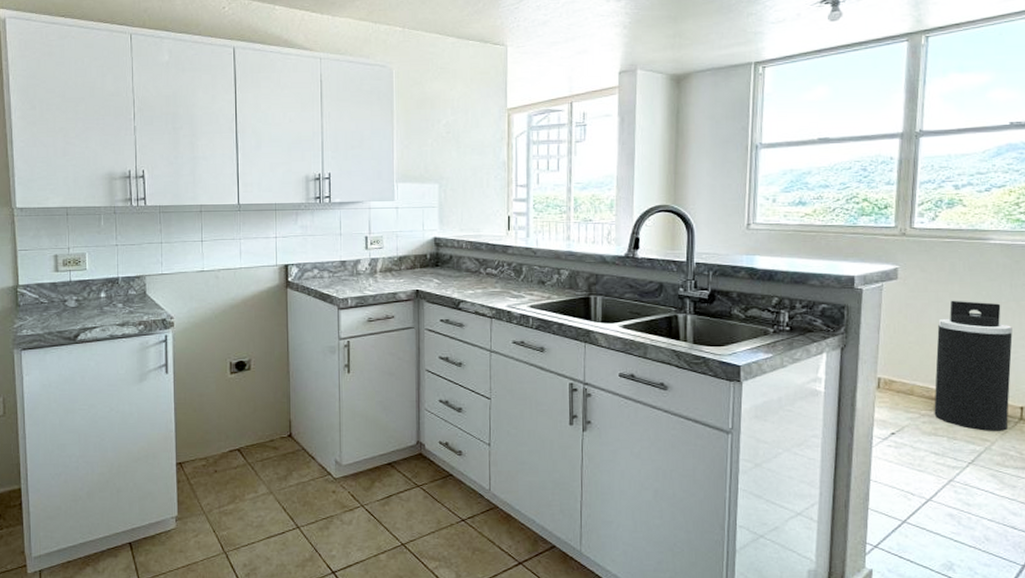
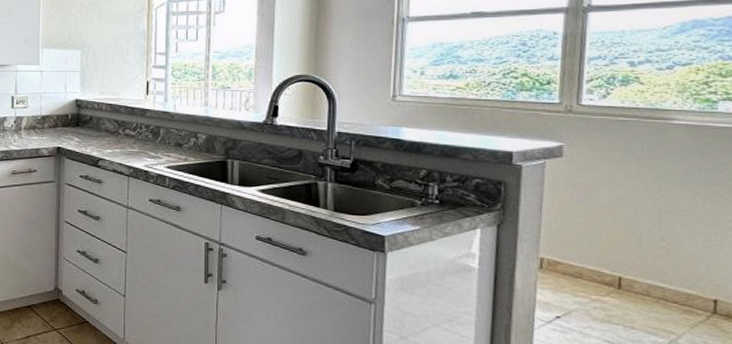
trash can: present [934,300,1013,431] -> none [607,181,703,324]

